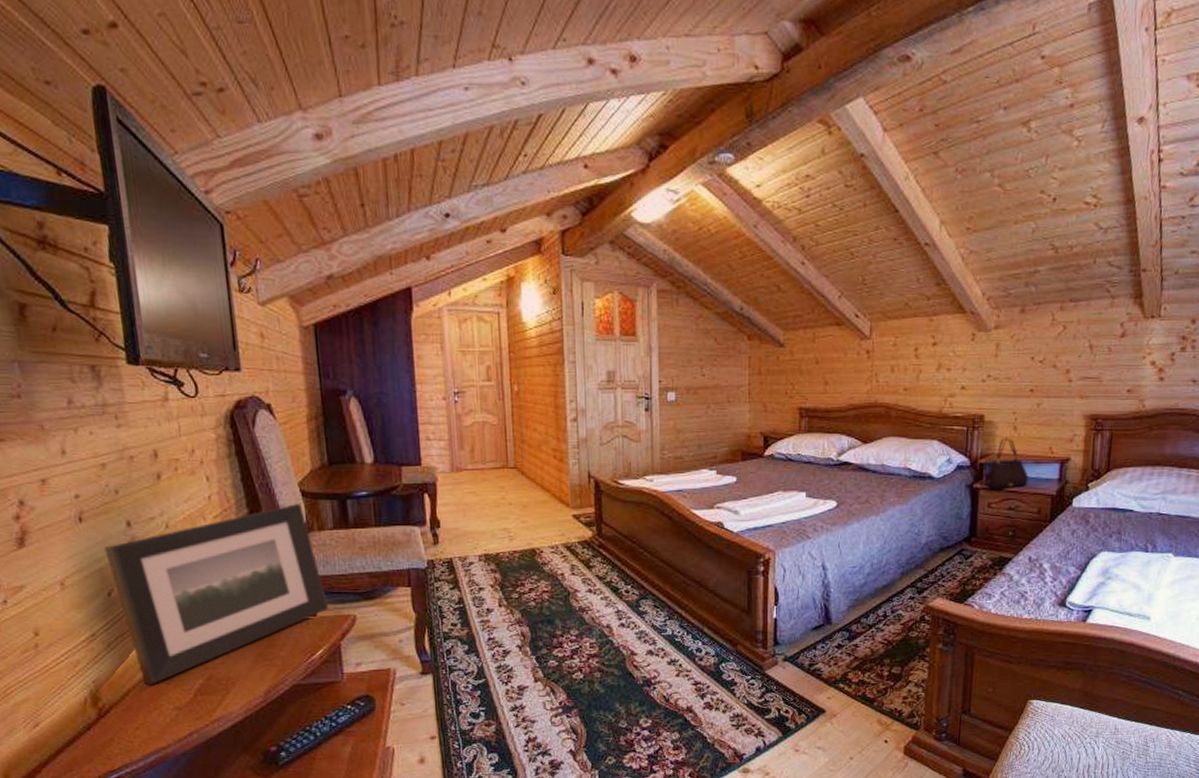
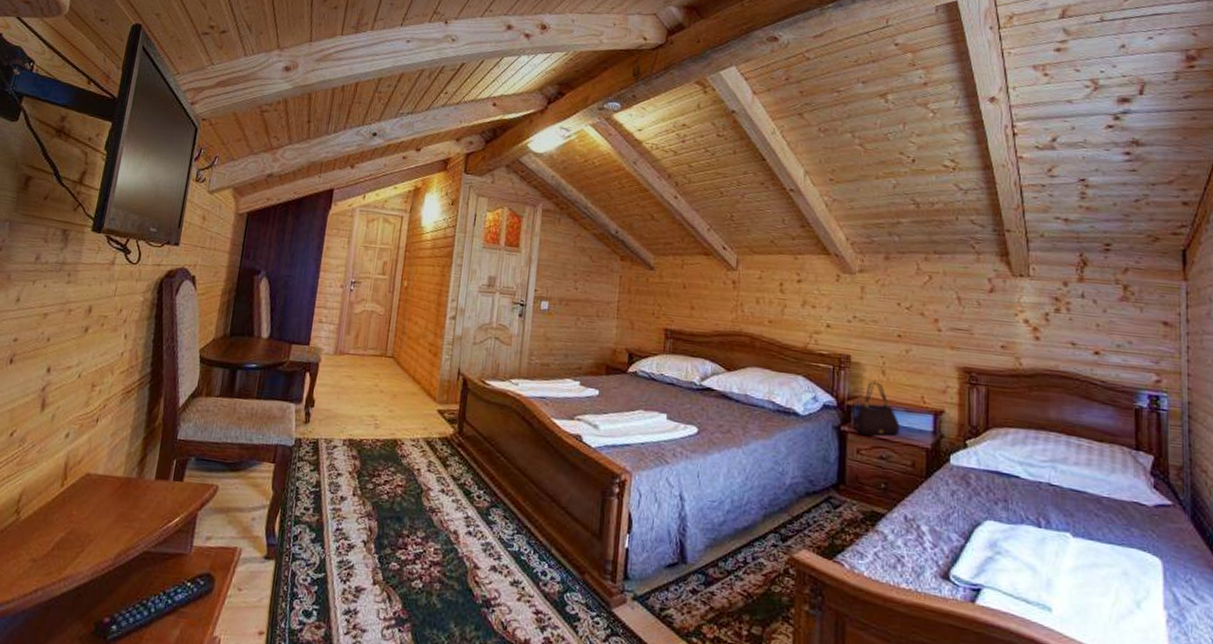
picture frame: present [104,502,329,685] -> none [12,367,198,531]

